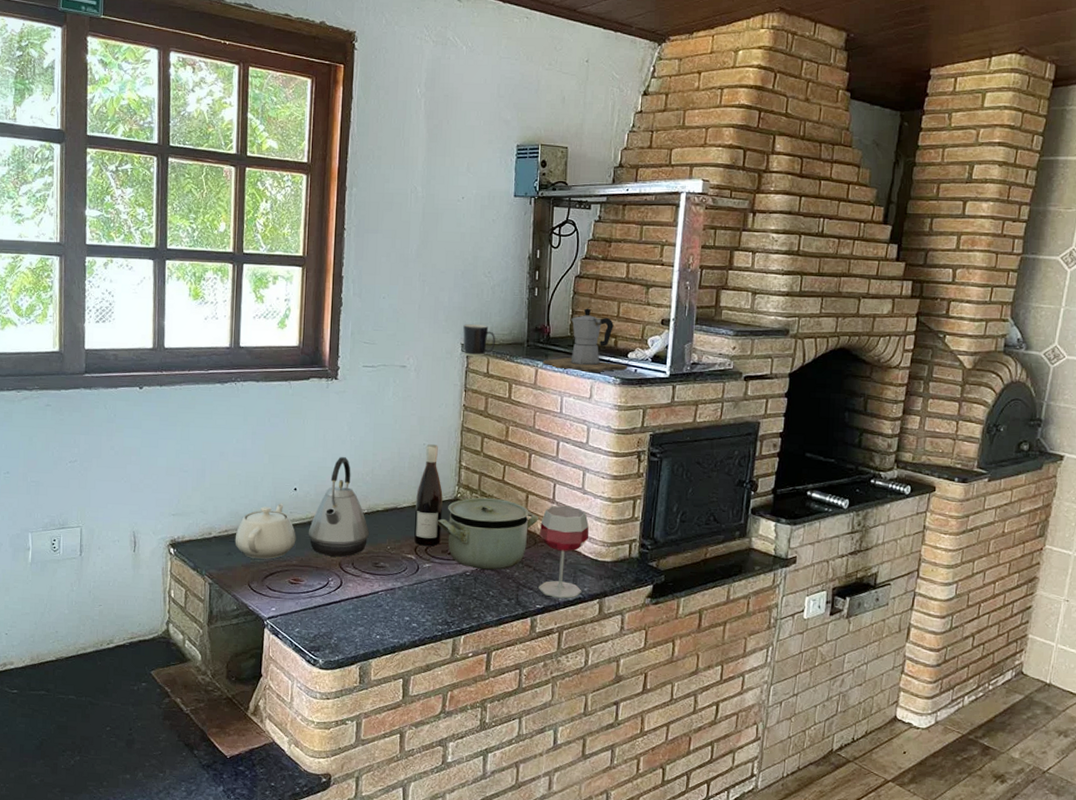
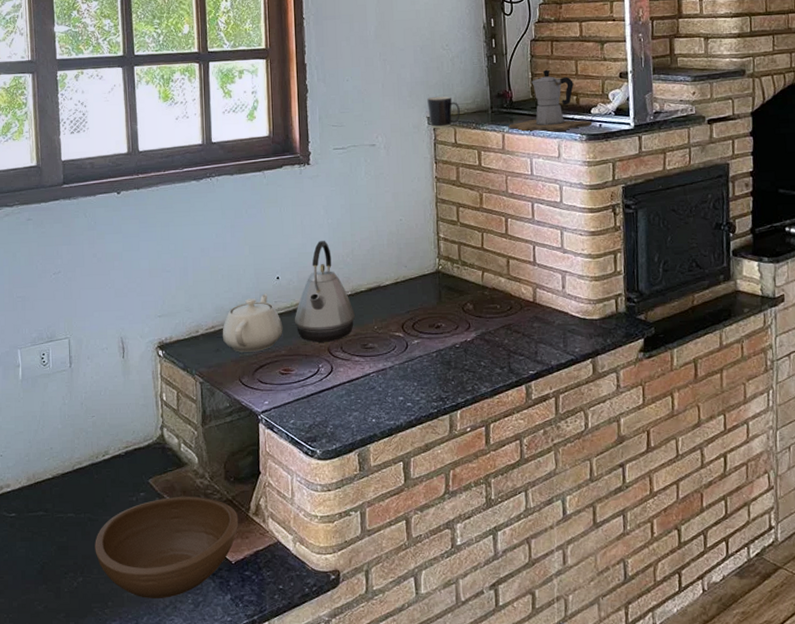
wooden bowl: none [93,690,237,784] -> present [95,496,239,598]
bottle: present [414,444,443,546] -> none [398,219,427,322]
saucepan: present [437,497,538,571] -> none [421,266,522,341]
wineglass: present [538,505,589,599] -> none [524,266,574,362]

